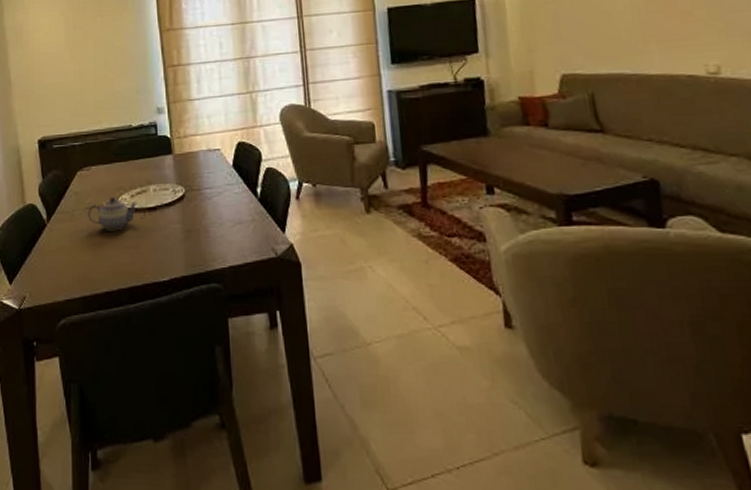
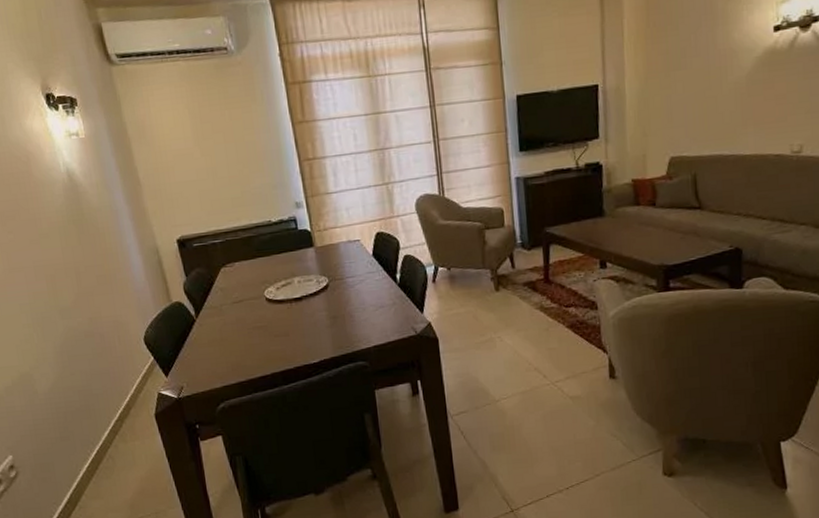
teapot: present [88,197,137,231] -> none [235,291,284,322]

